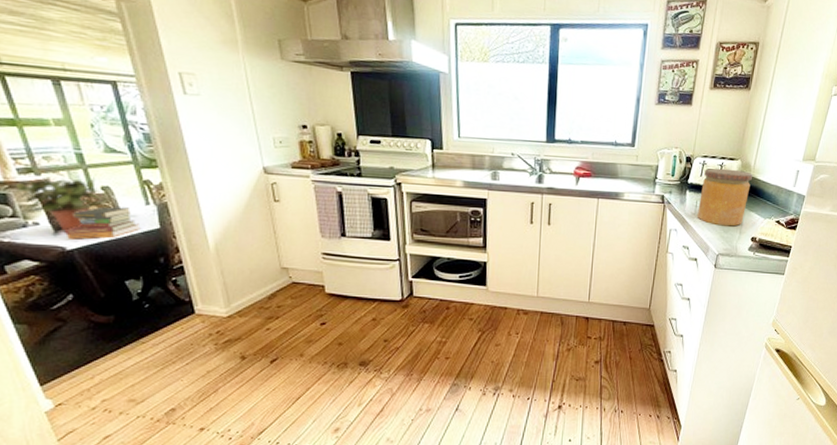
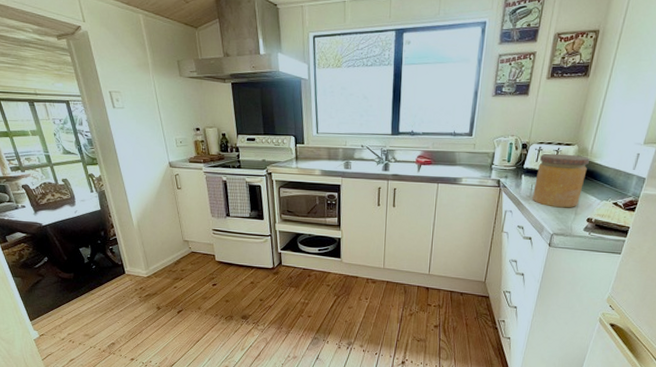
potted plant: present [16,176,112,231] -> none [11,173,69,212]
books: present [63,206,141,240] -> none [40,194,88,218]

